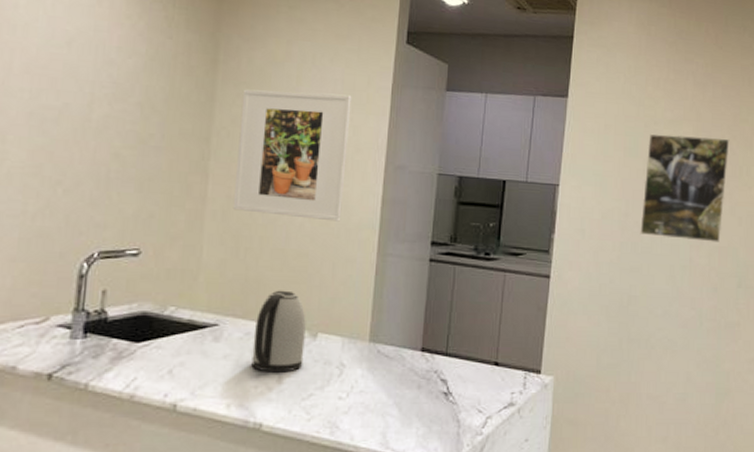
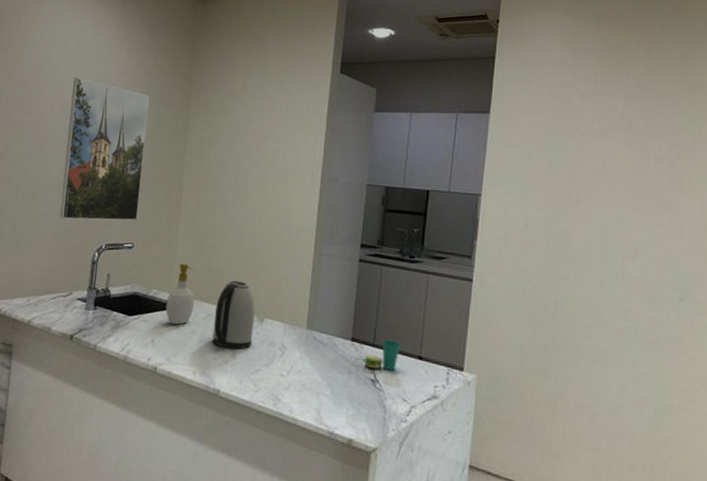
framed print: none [25,27,160,220] -> present [59,77,150,221]
soap bottle: none [187,272,228,349] -> present [165,263,195,325]
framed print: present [232,89,352,222] -> none [200,117,294,225]
cup: none [435,347,476,381] -> present [364,339,401,371]
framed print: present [640,133,730,242] -> none [566,145,668,254]

